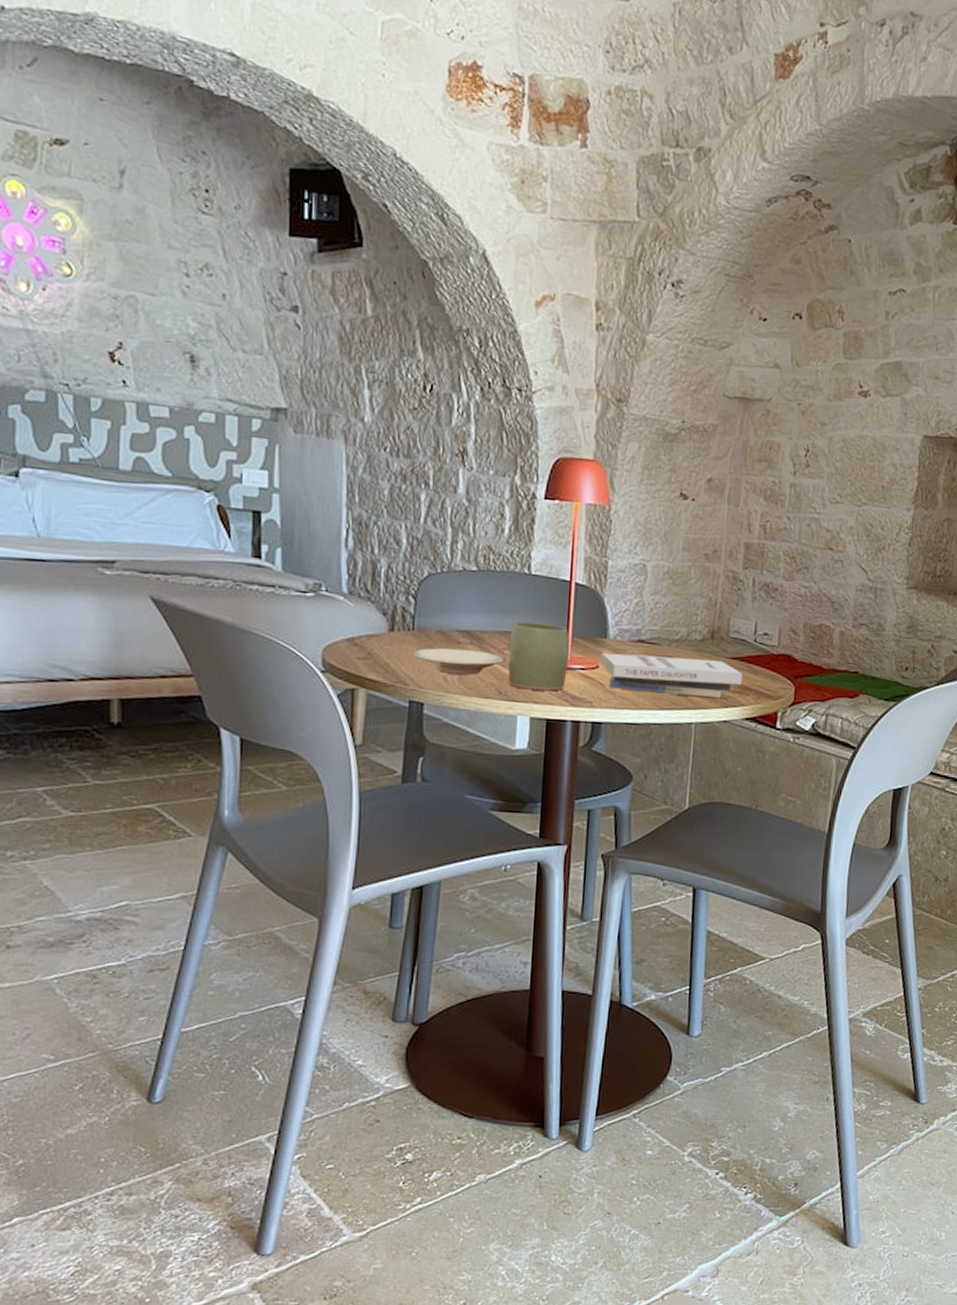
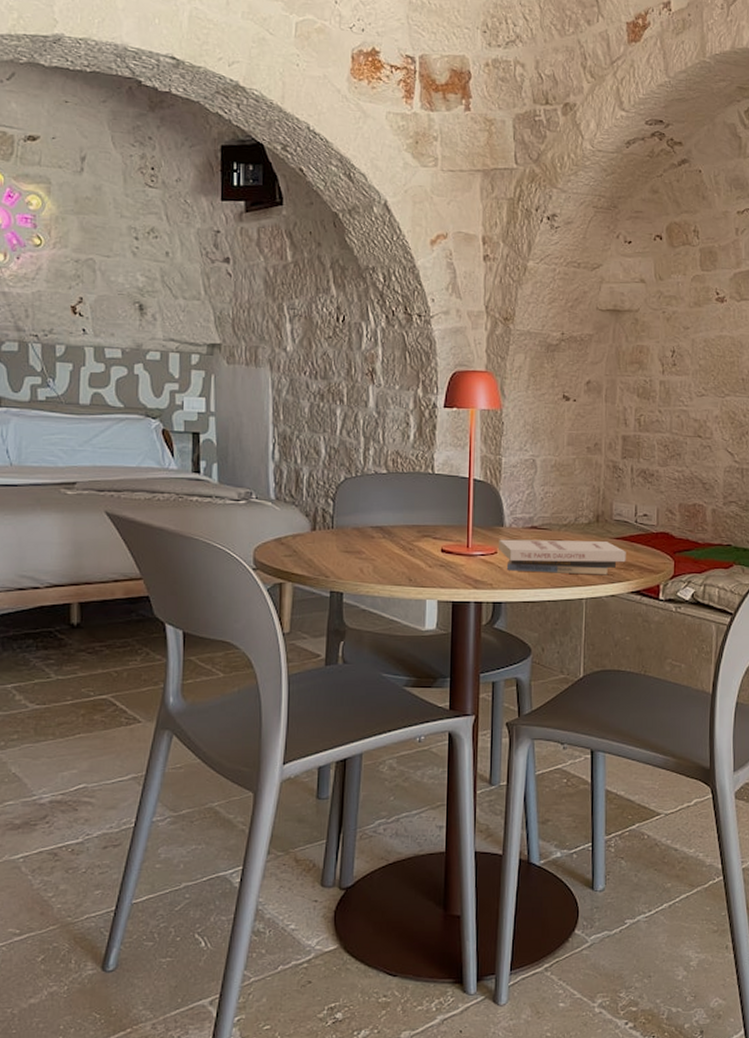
saucer: present [413,648,504,675] -> none [332,542,413,566]
mug: present [507,621,570,691] -> none [416,516,471,576]

